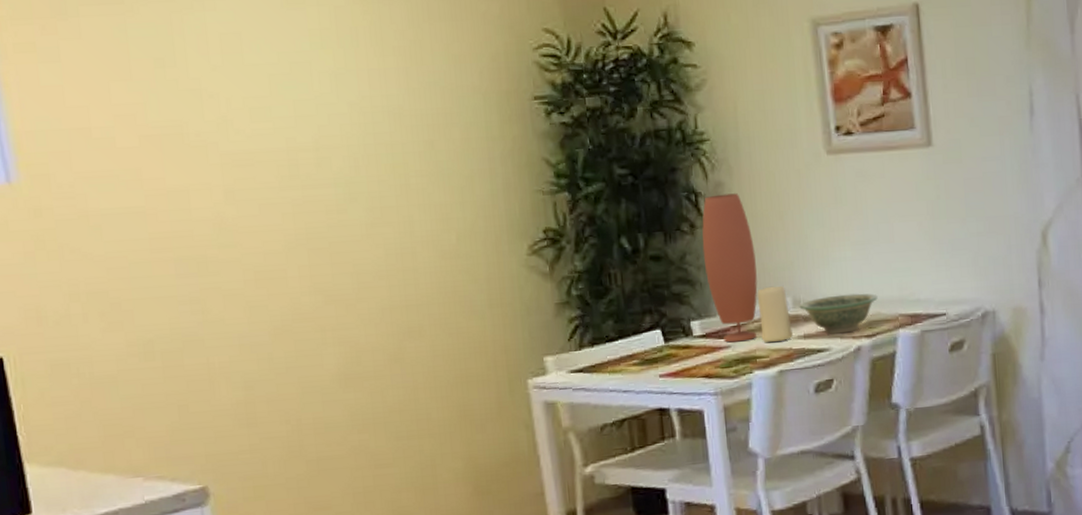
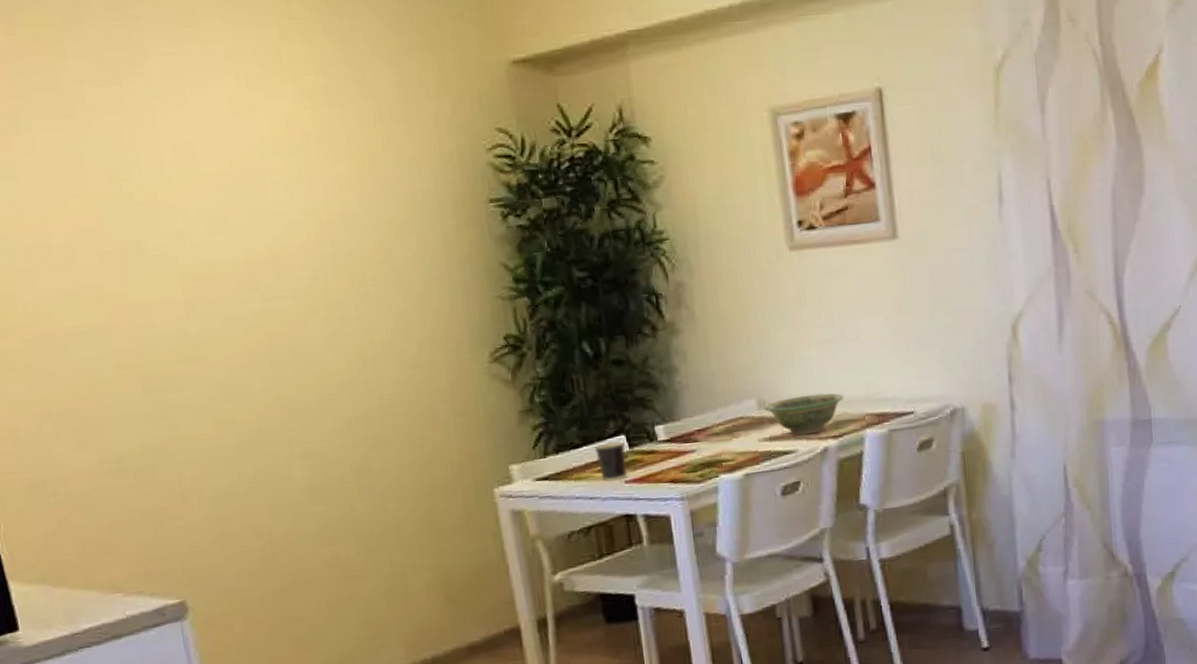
mug: none [630,336,662,376] -> present [595,441,628,482]
vase: present [702,193,758,343] -> none [663,293,722,447]
candle: present [757,285,793,343] -> none [721,387,758,446]

